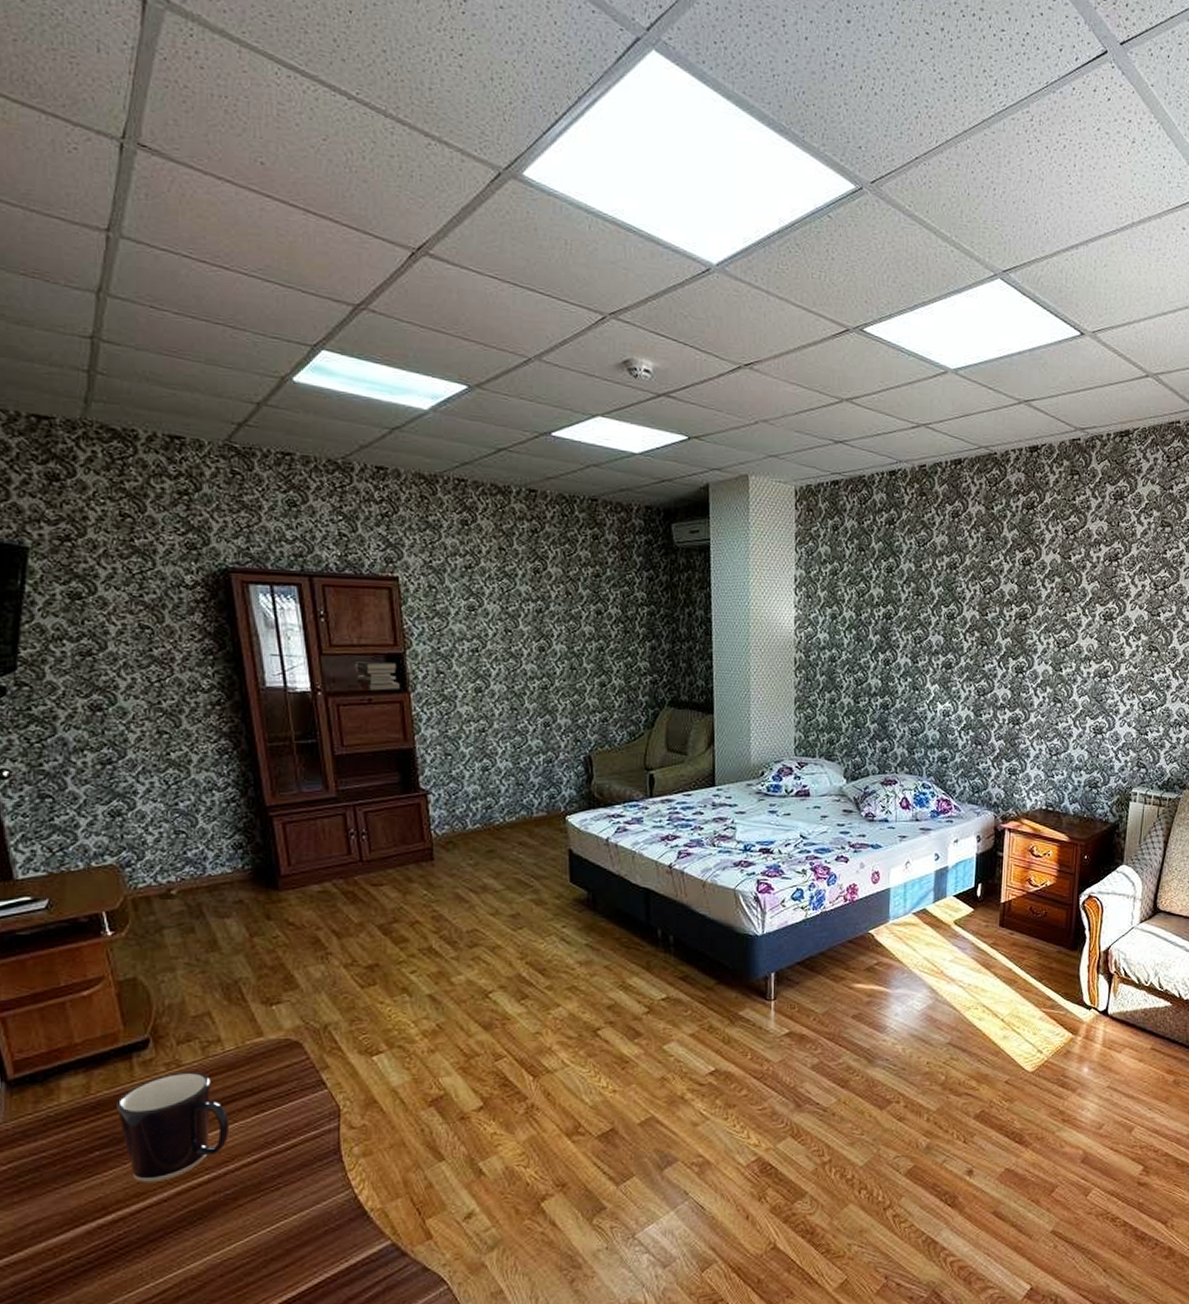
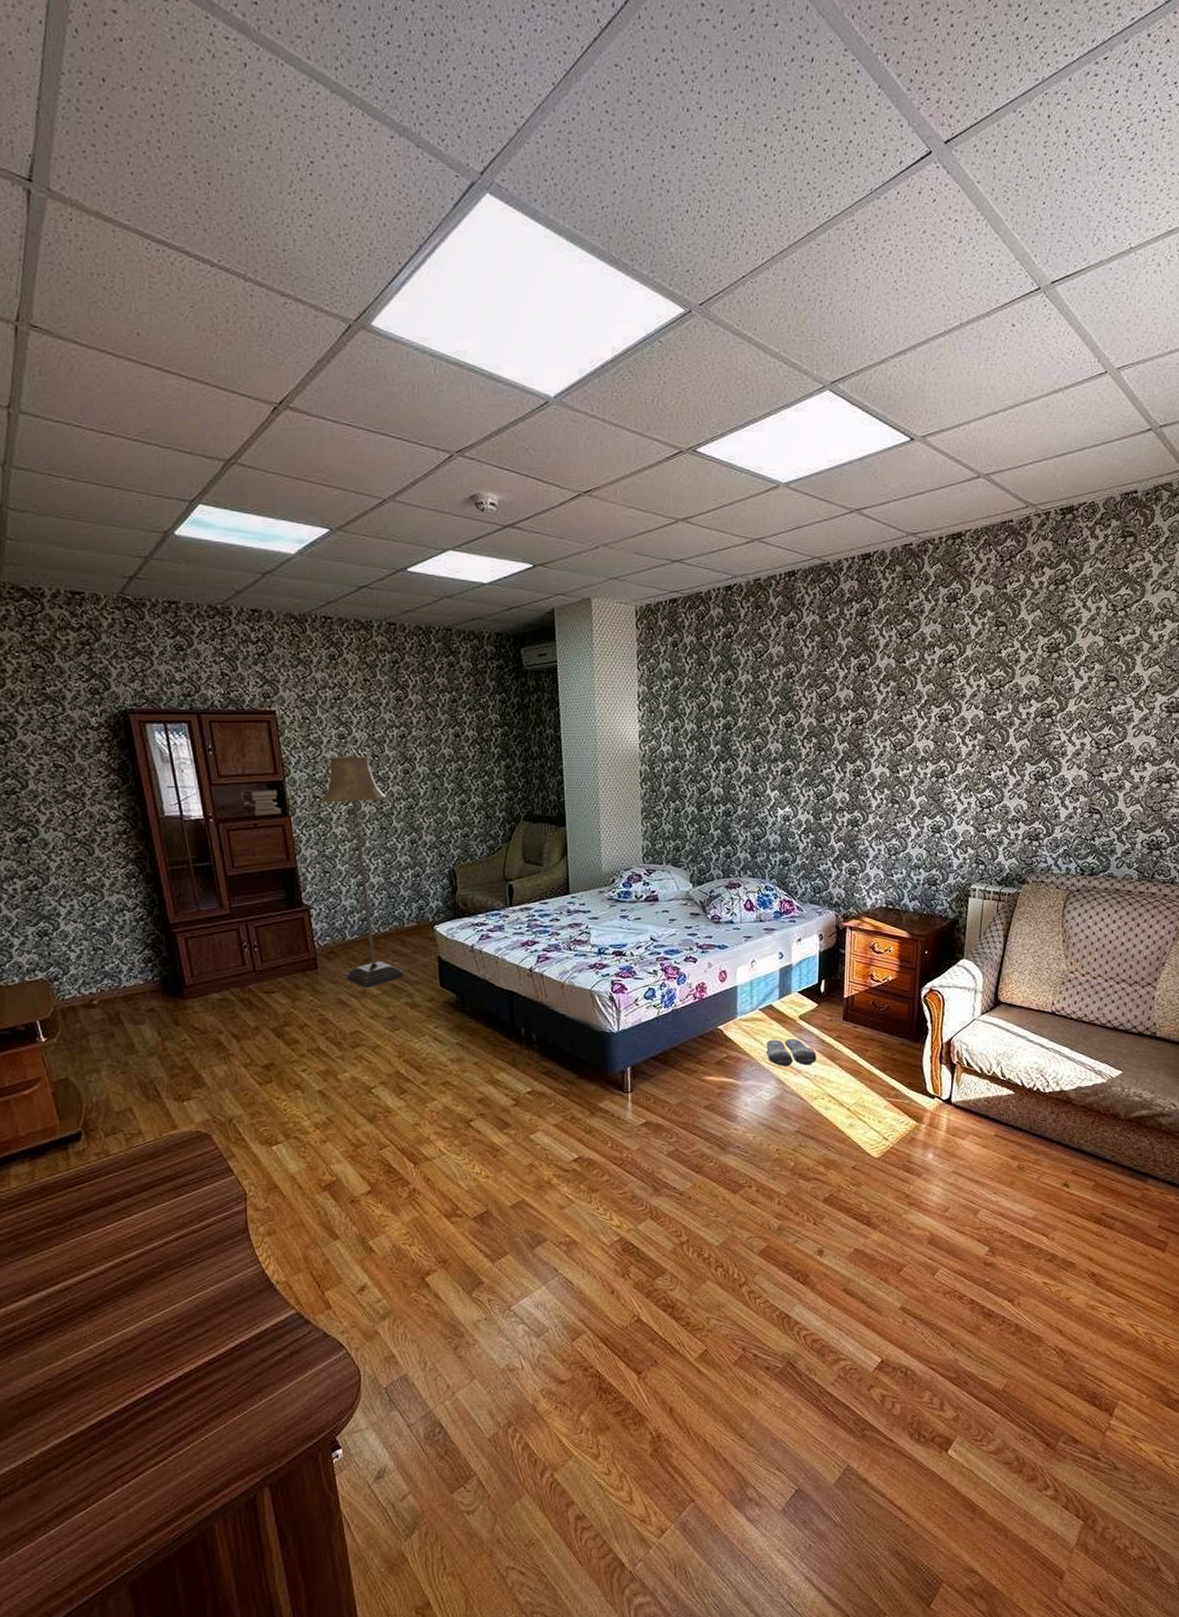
mug: present [117,1072,230,1183] -> none [57,1160,153,1258]
floor lamp: none [445,630,531,883] -> present [320,756,404,989]
slippers: none [917,945,971,973] -> present [765,1039,817,1066]

